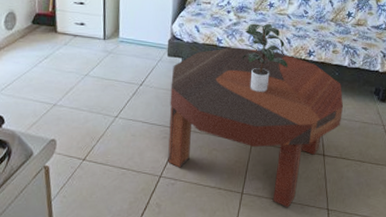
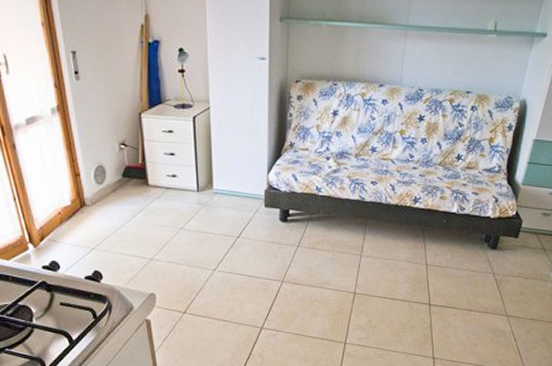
coffee table: present [168,47,344,208] -> none [268,196,452,357]
potted plant: present [242,23,288,92] -> none [343,170,392,242]

